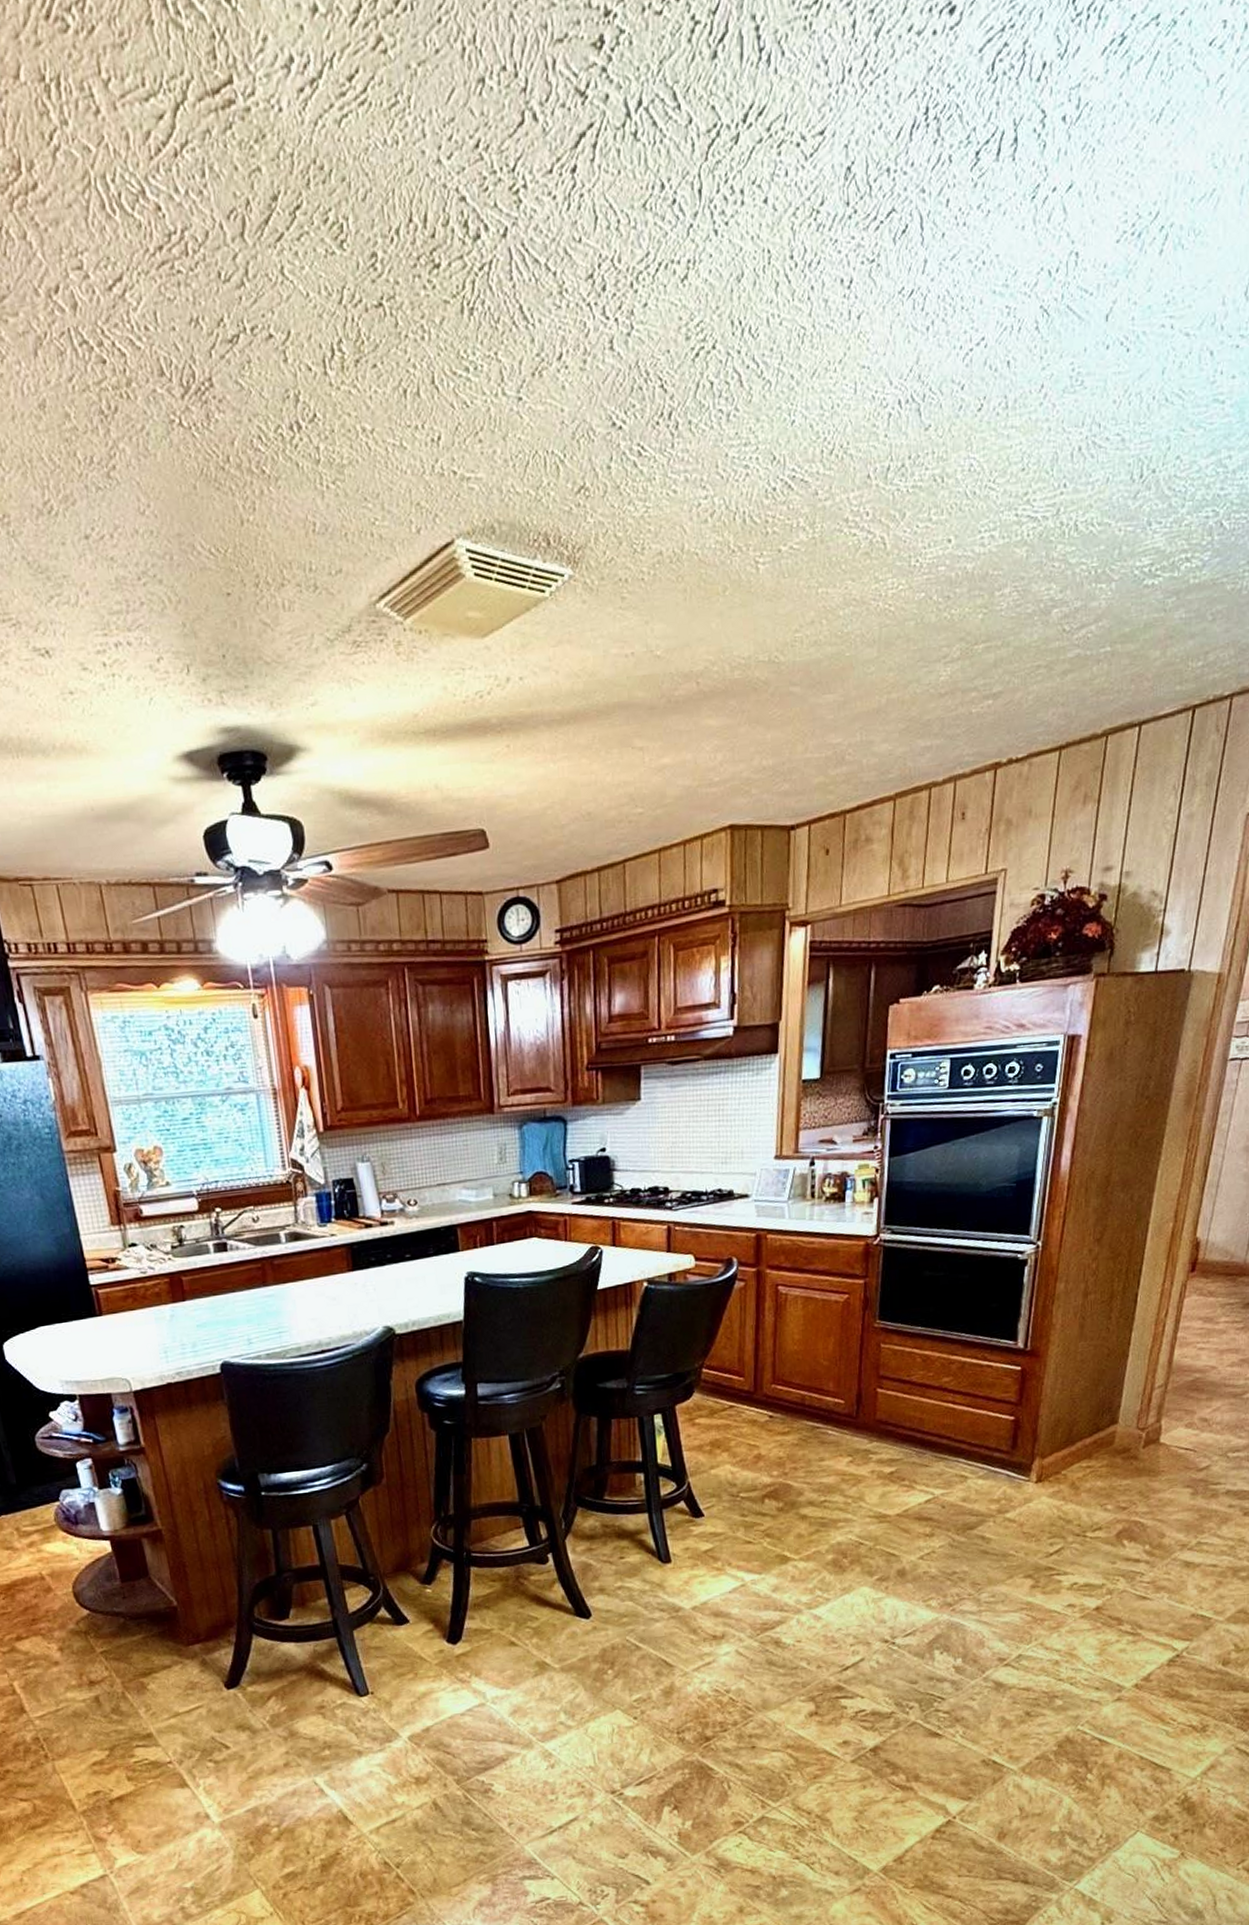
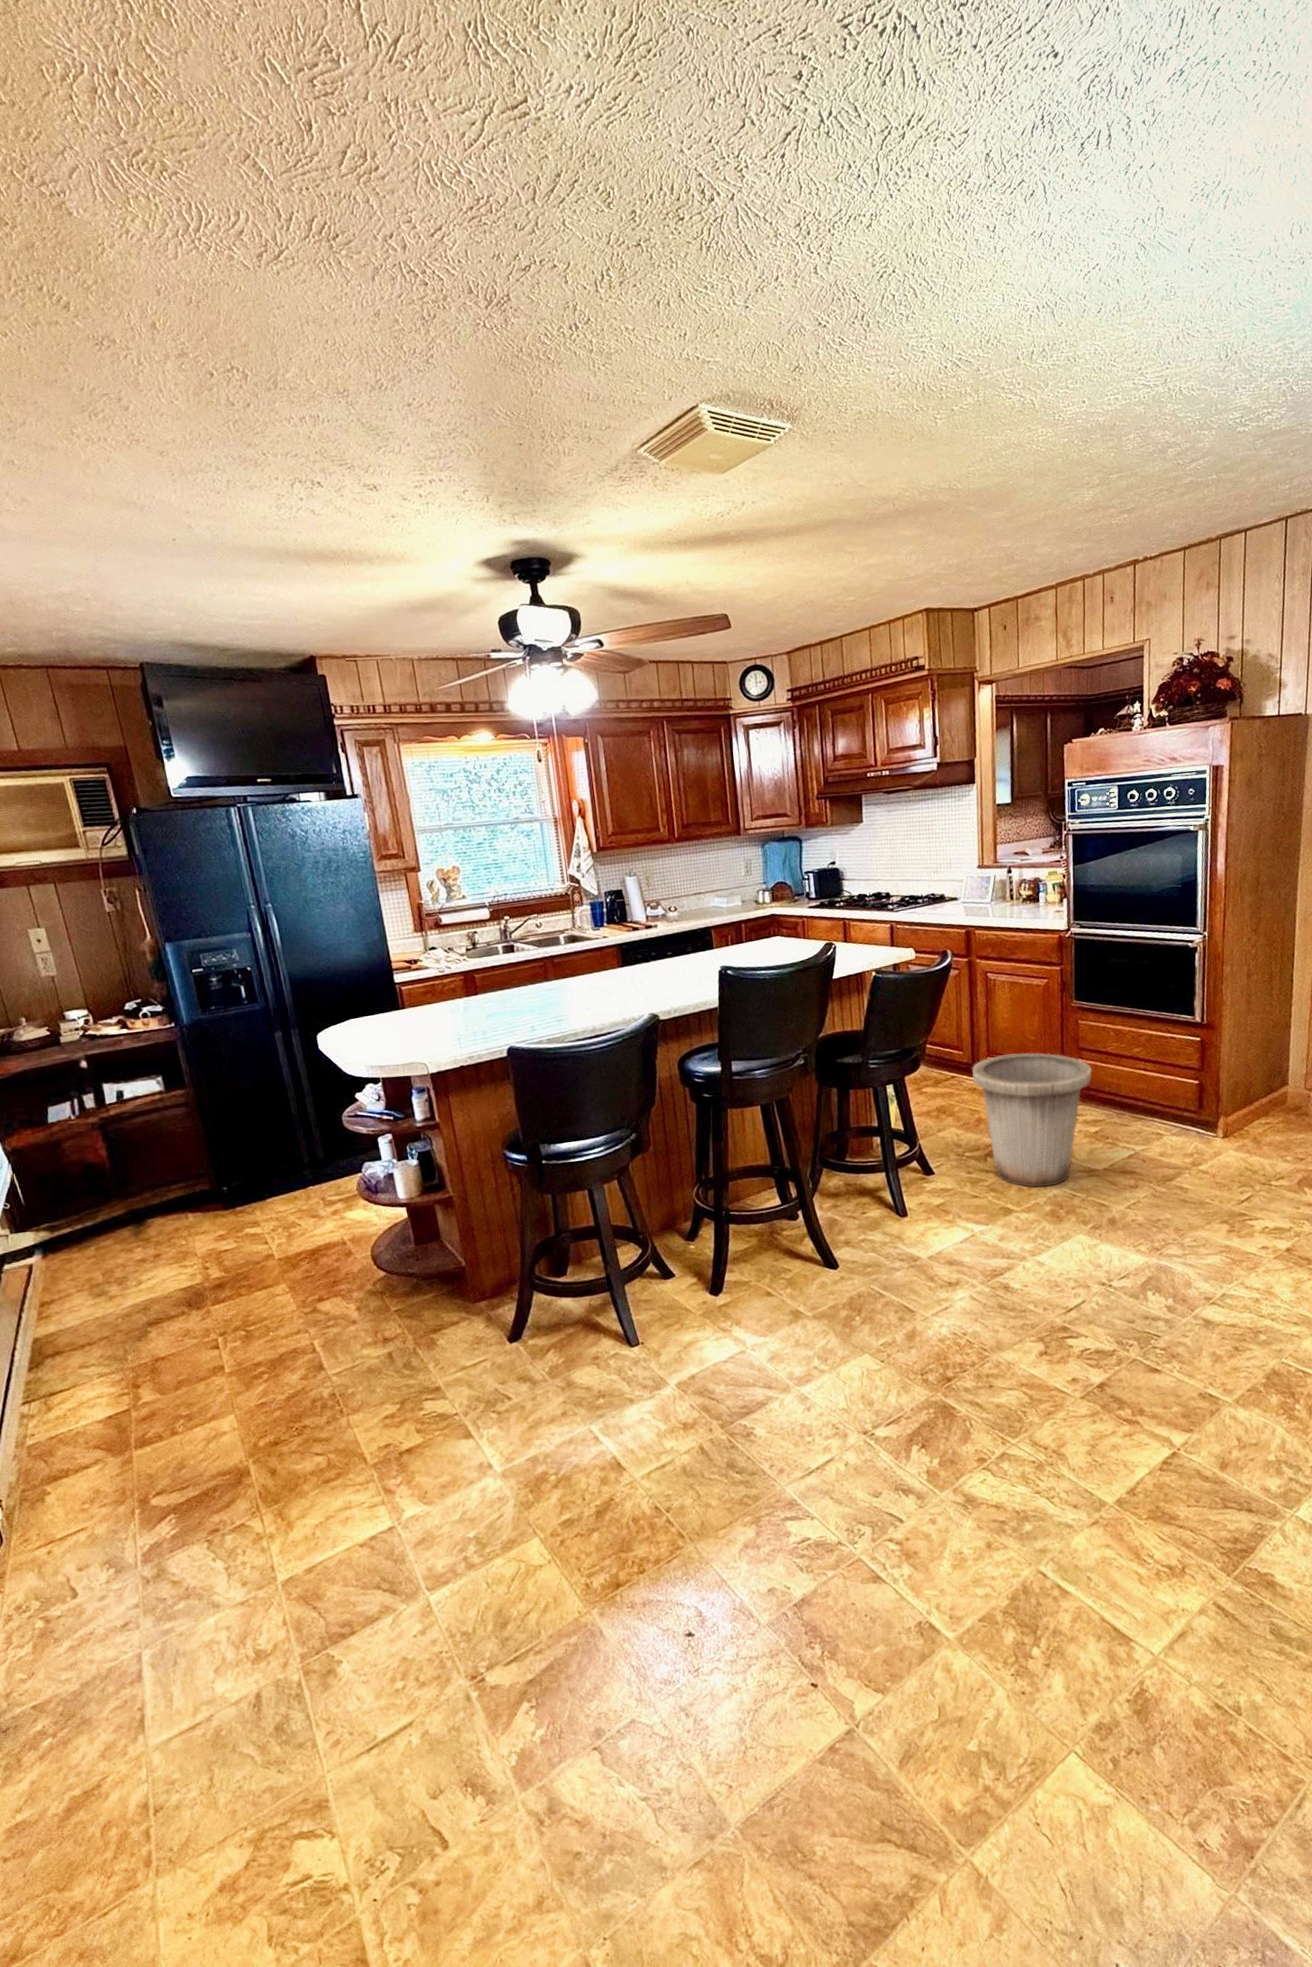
trash can: none [753,1380,892,1534] -> present [972,1052,1092,1188]

